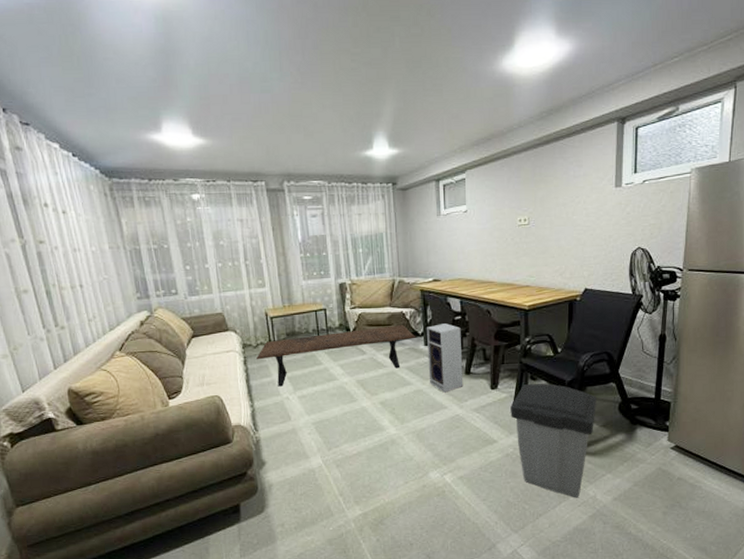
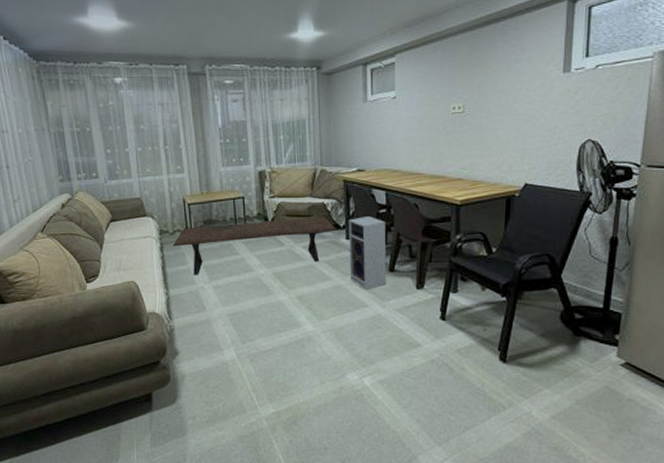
trash can: present [510,383,596,498] -> none [437,284,535,413]

